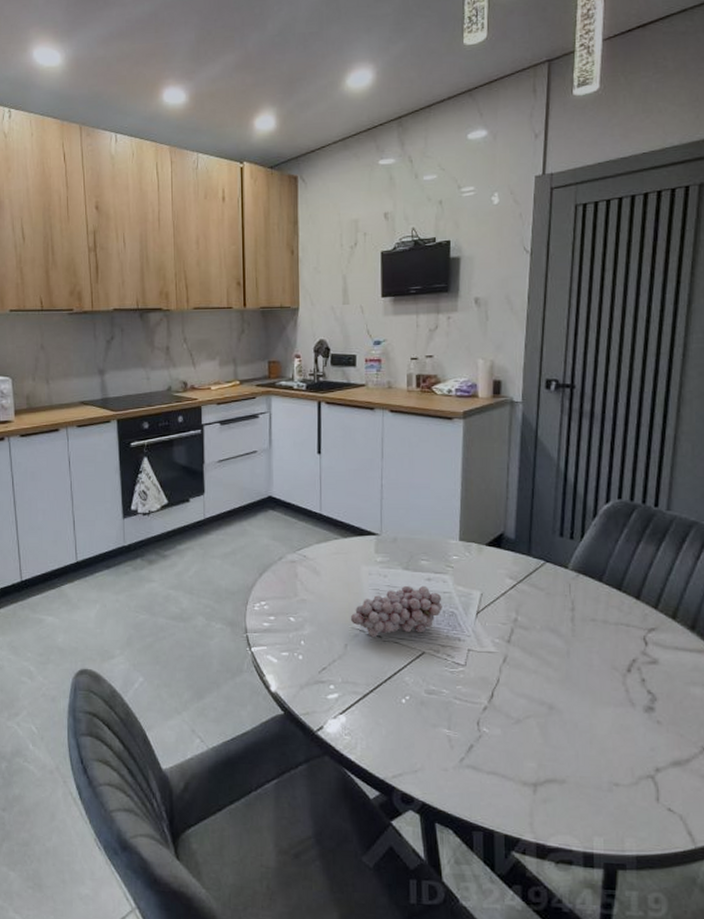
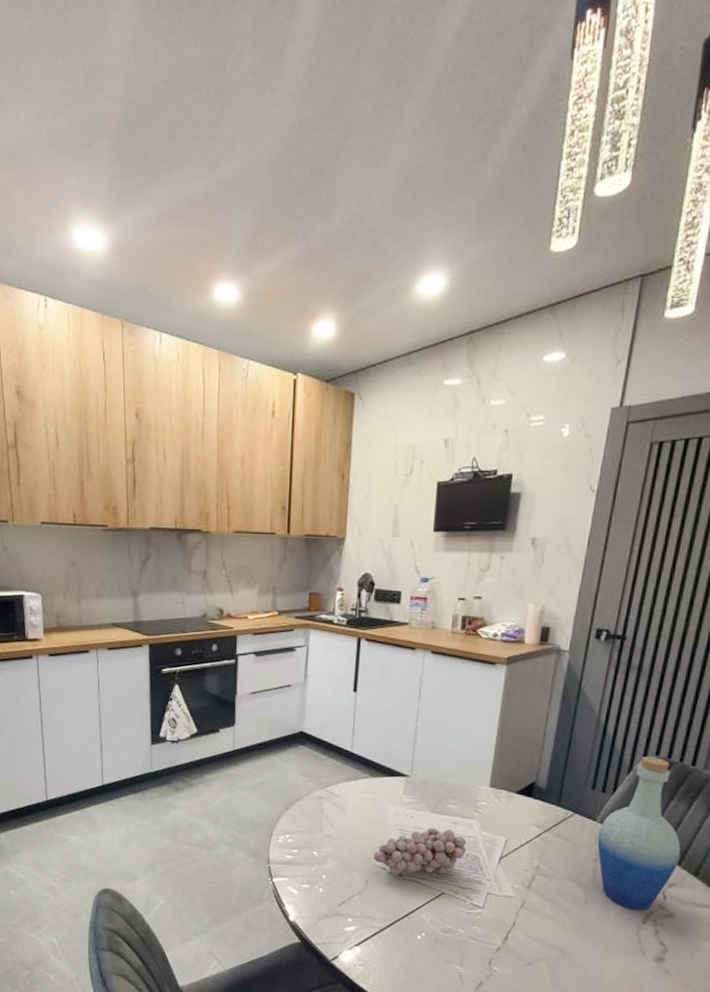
bottle: none [572,500,656,659] -> present [597,756,681,911]

